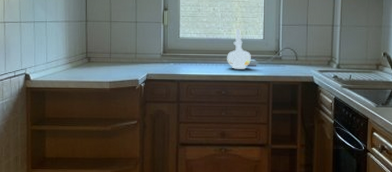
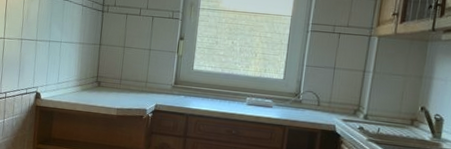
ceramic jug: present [227,28,251,69] -> none [241,65,268,110]

